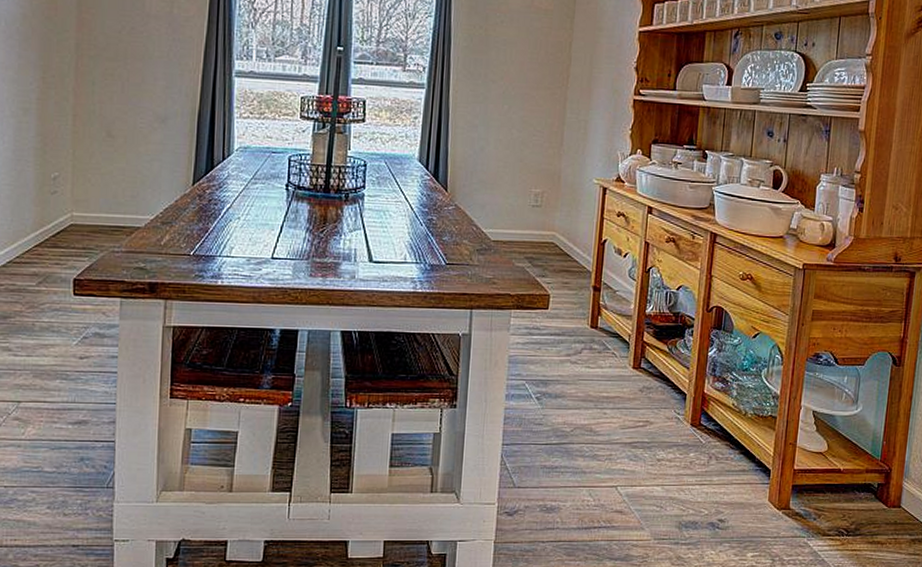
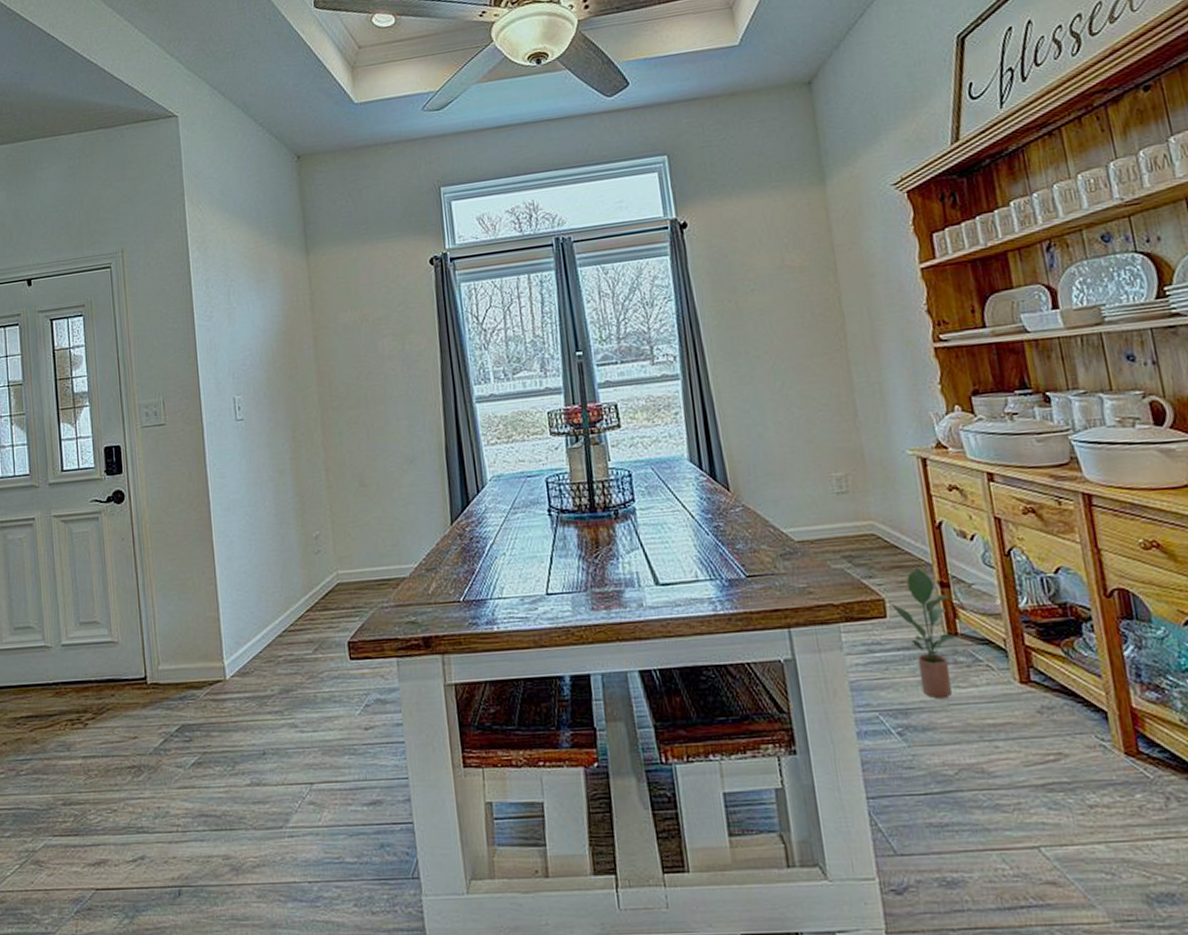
potted plant: none [553,274,599,375] -> present [890,568,959,699]

